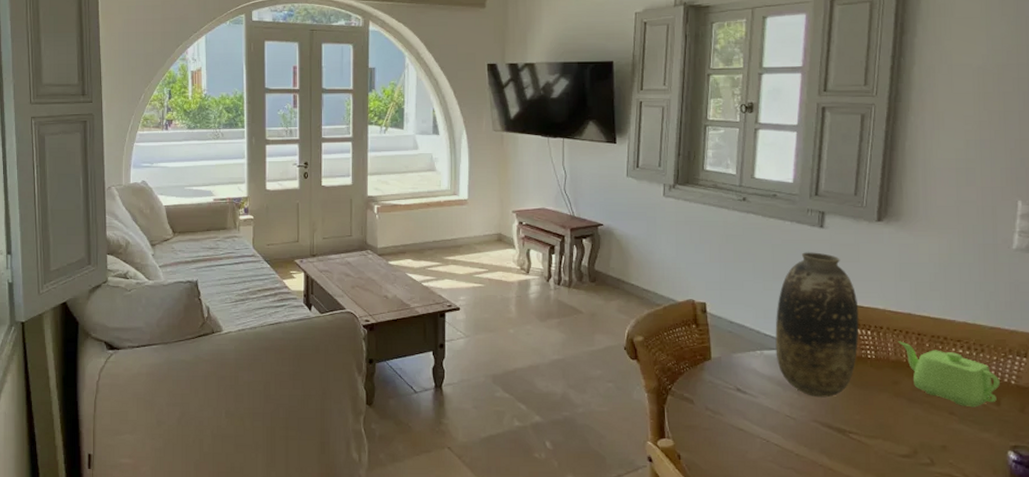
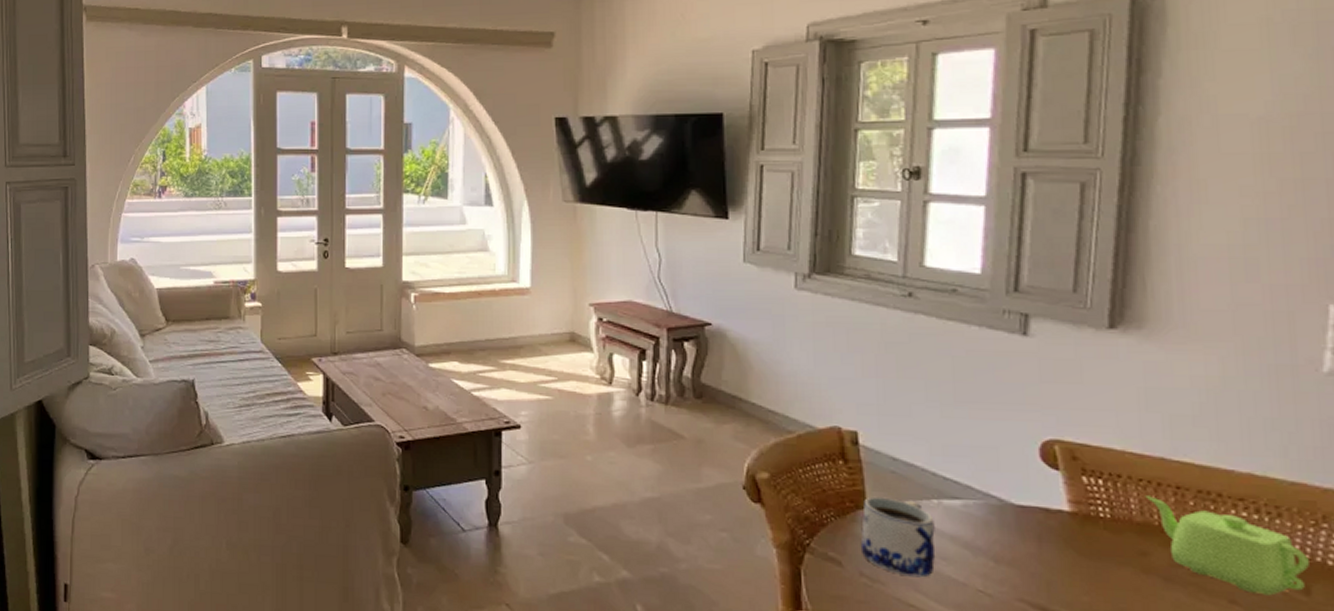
mug: none [706,351,758,409] -> present [860,496,936,578]
vase: present [775,252,859,398] -> none [959,368,1085,569]

